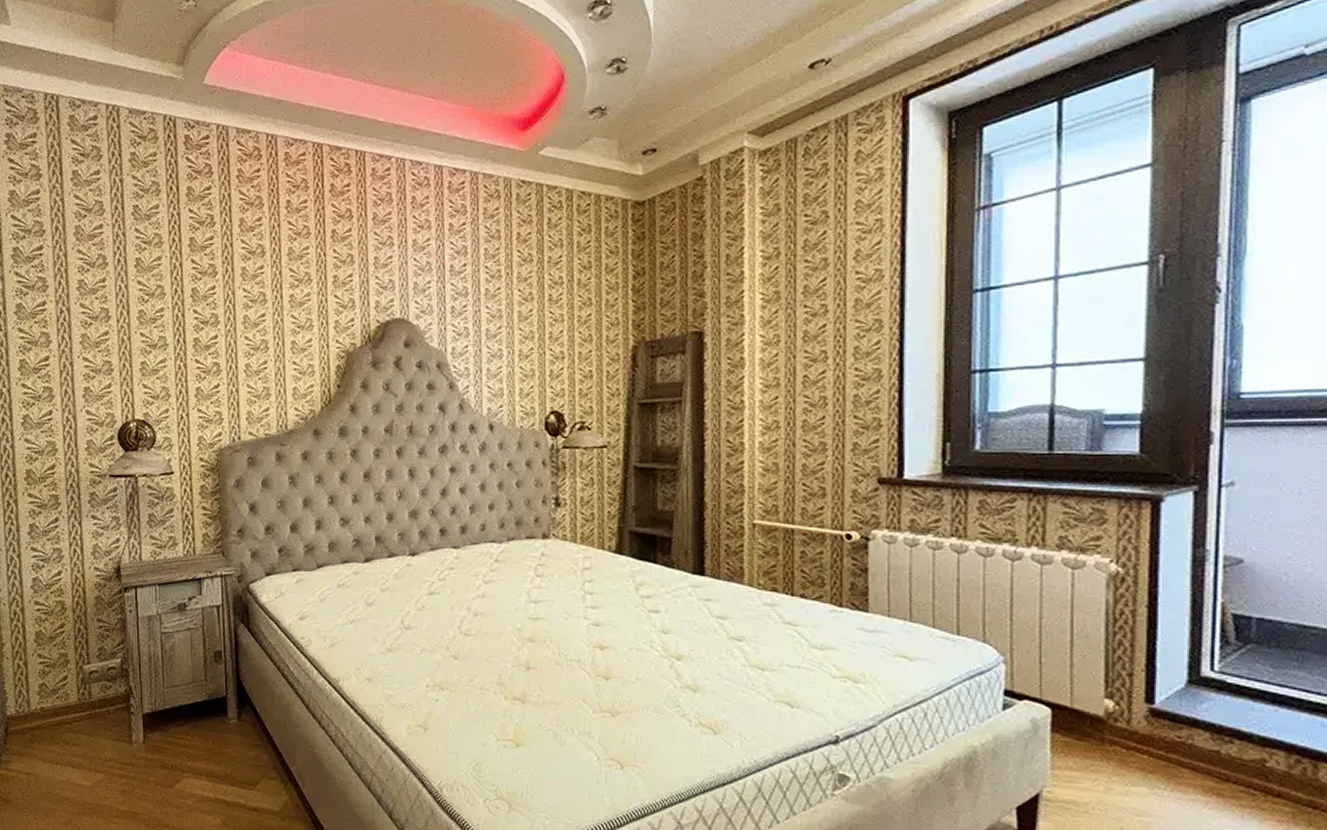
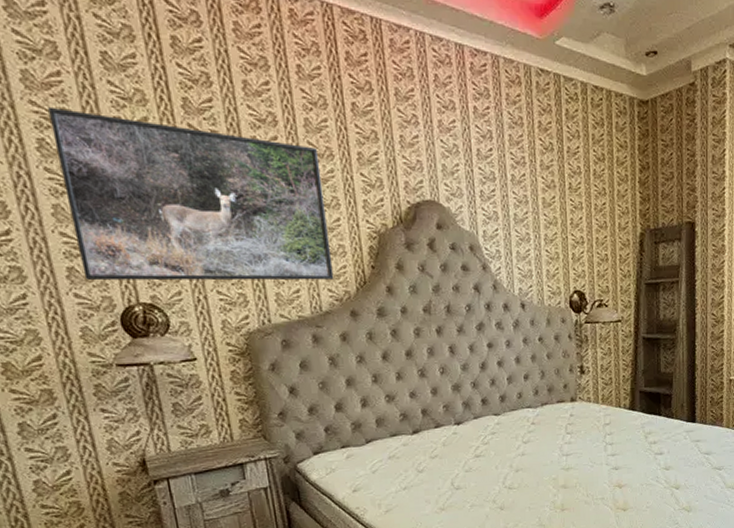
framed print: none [90,253,301,400] -> present [48,106,334,281]

